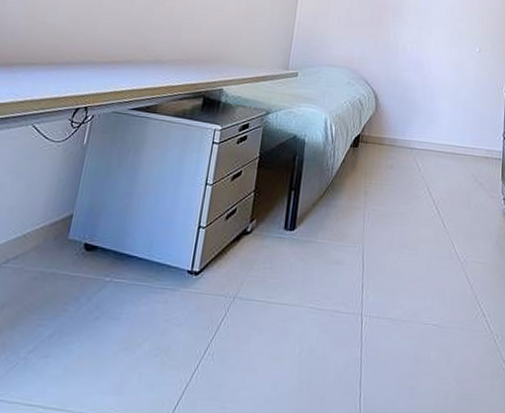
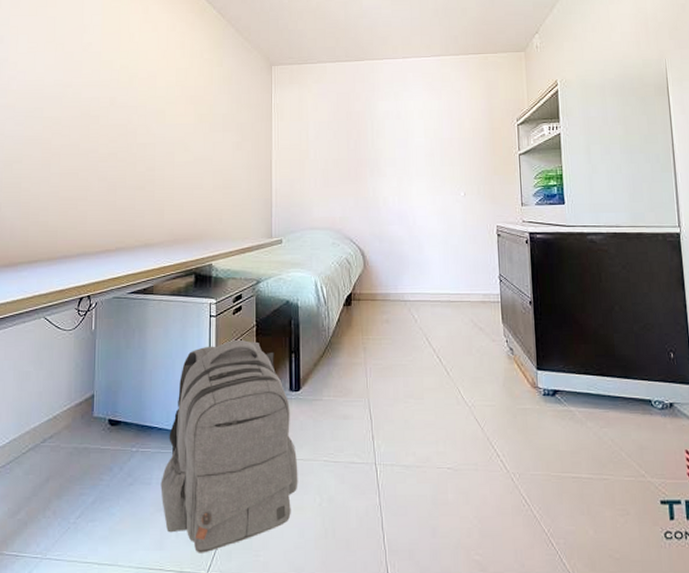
backpack: none [128,170,282,402] -> present [160,340,298,553]

